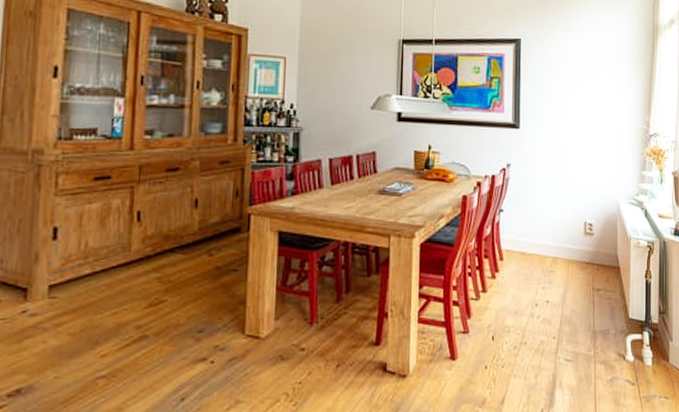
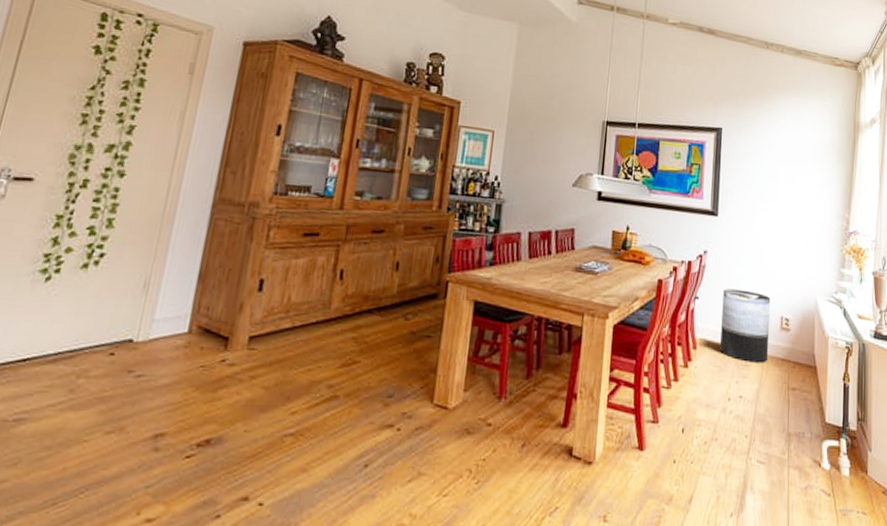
trash can: none [526,199,574,268] -> present [720,288,771,363]

